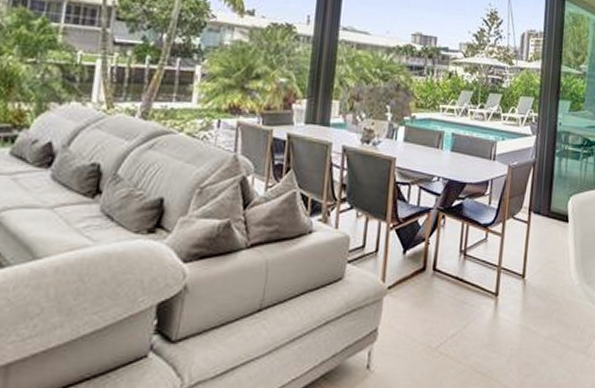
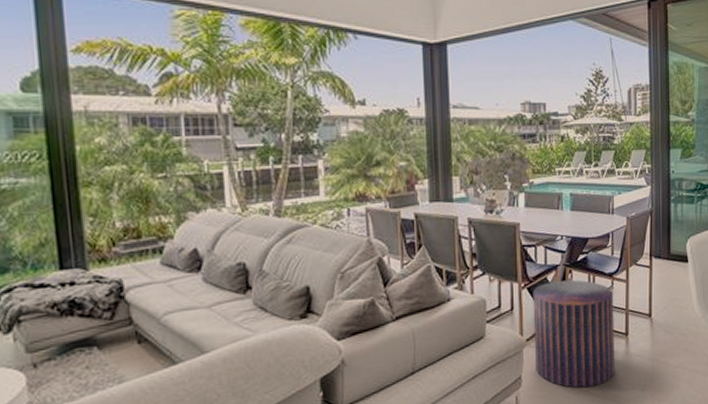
stool: none [394,226,487,350] -> present [533,280,615,388]

